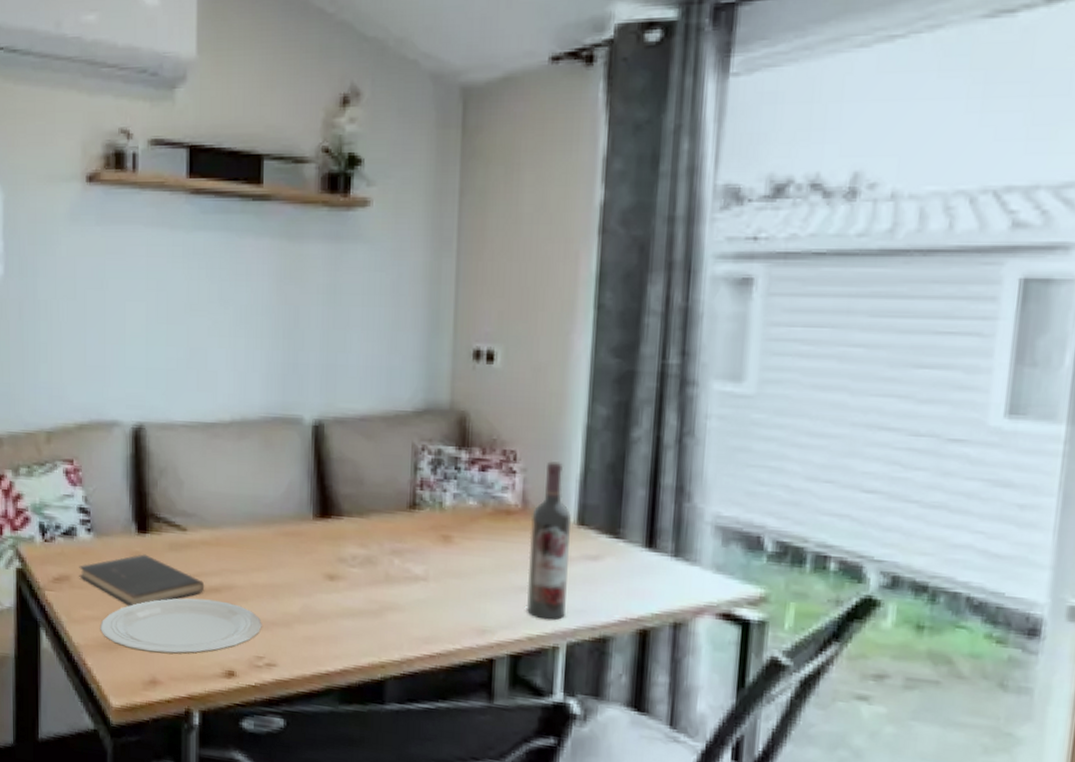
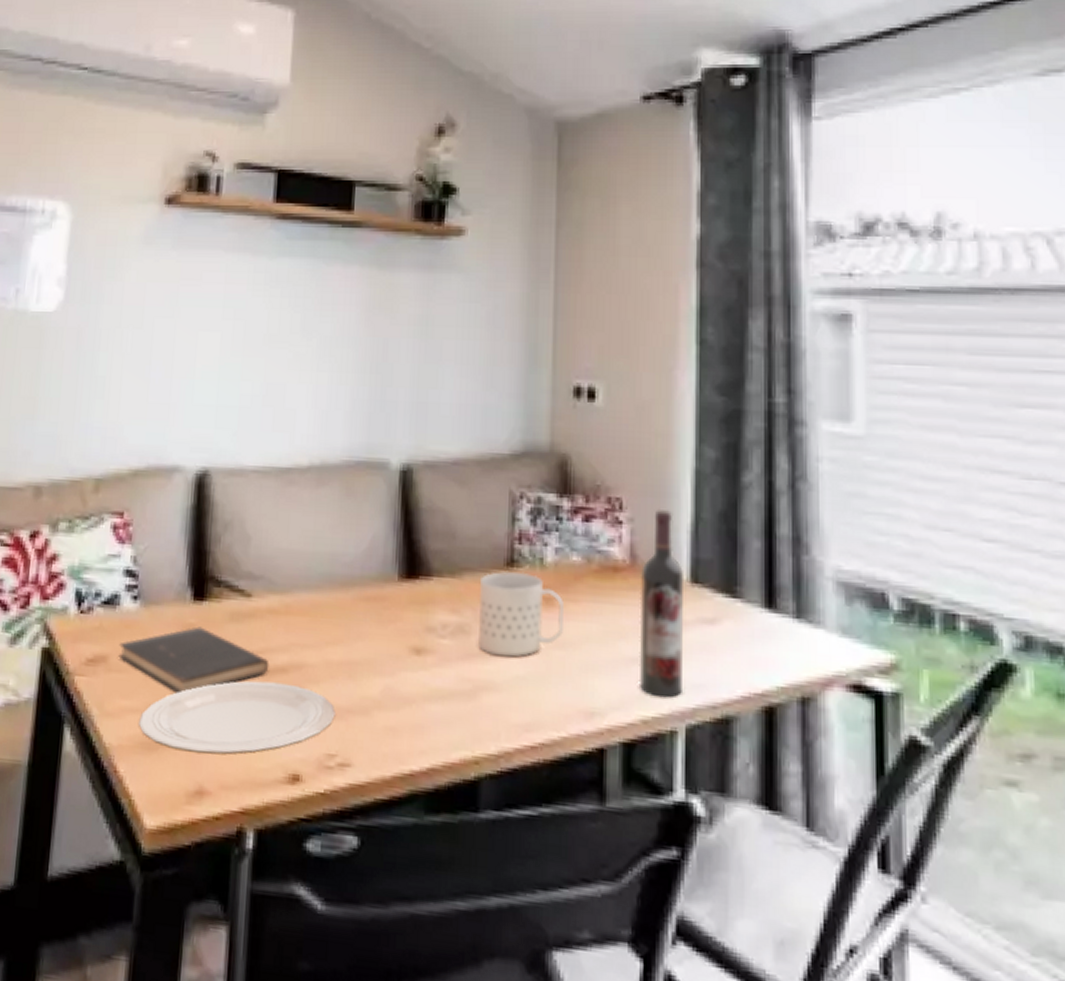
mug: none [384,512,461,584] -> present [478,570,565,657]

